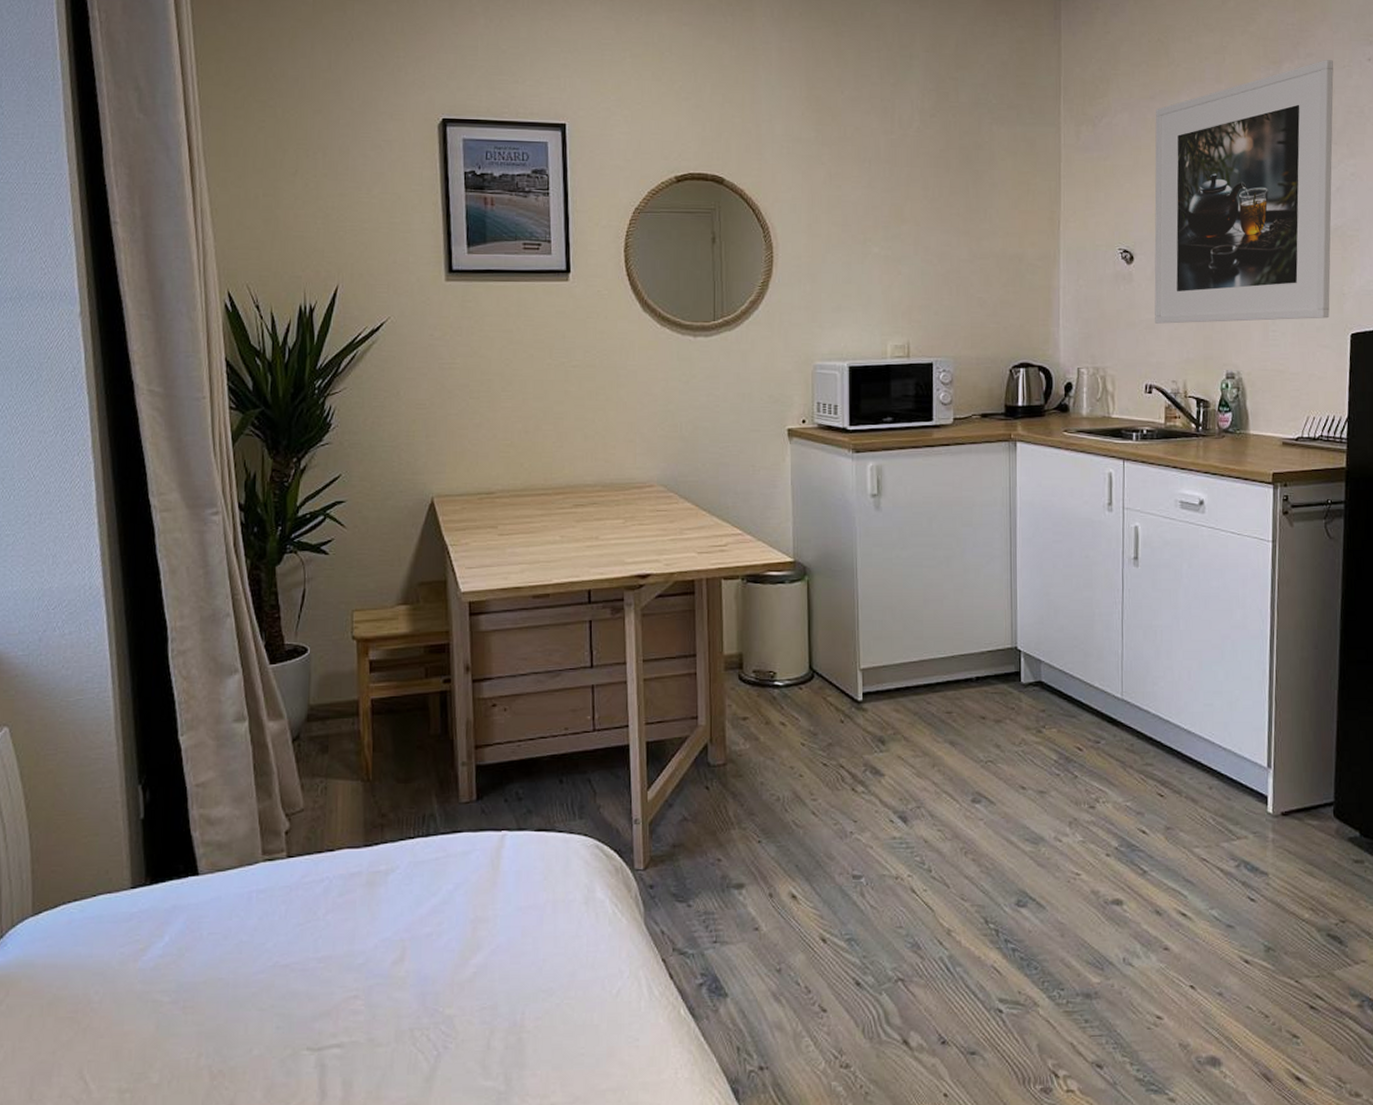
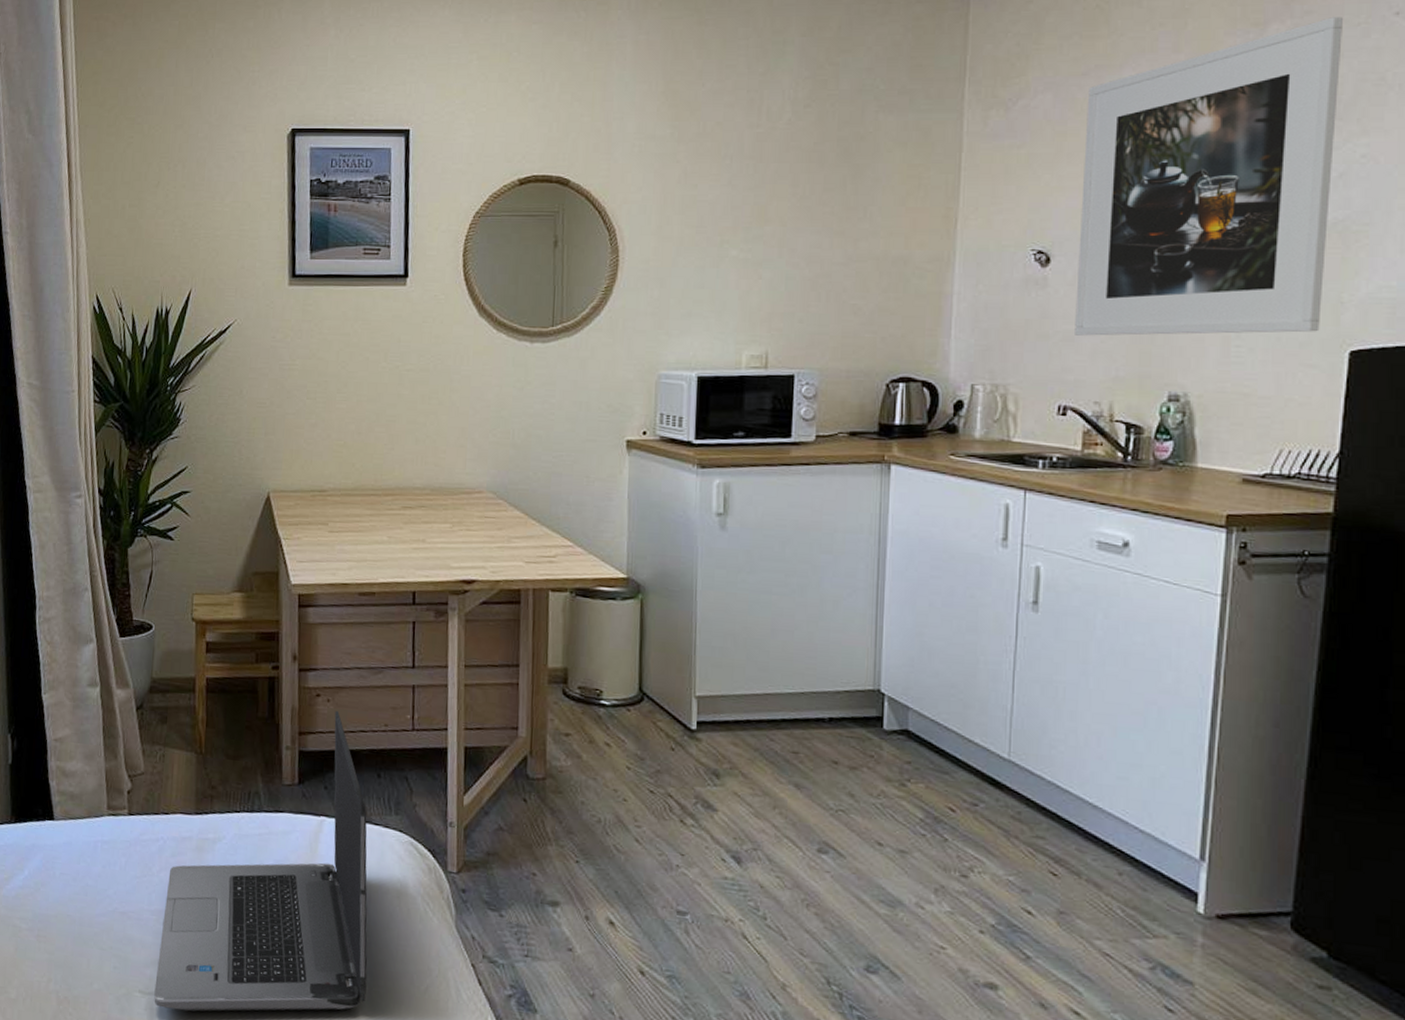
laptop computer: none [324,718,557,1062] -> present [154,710,367,1012]

